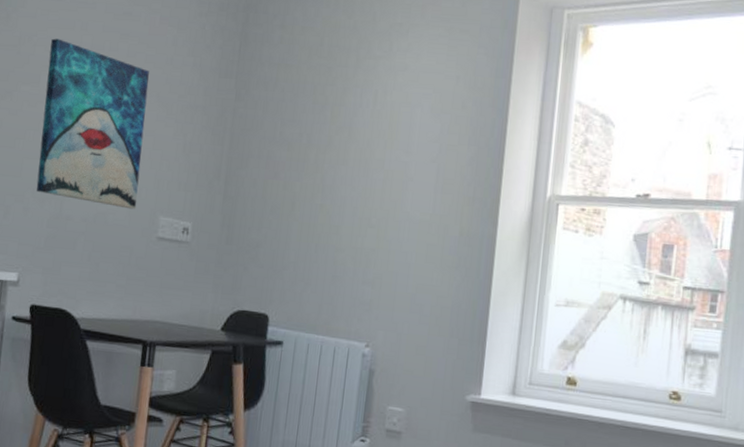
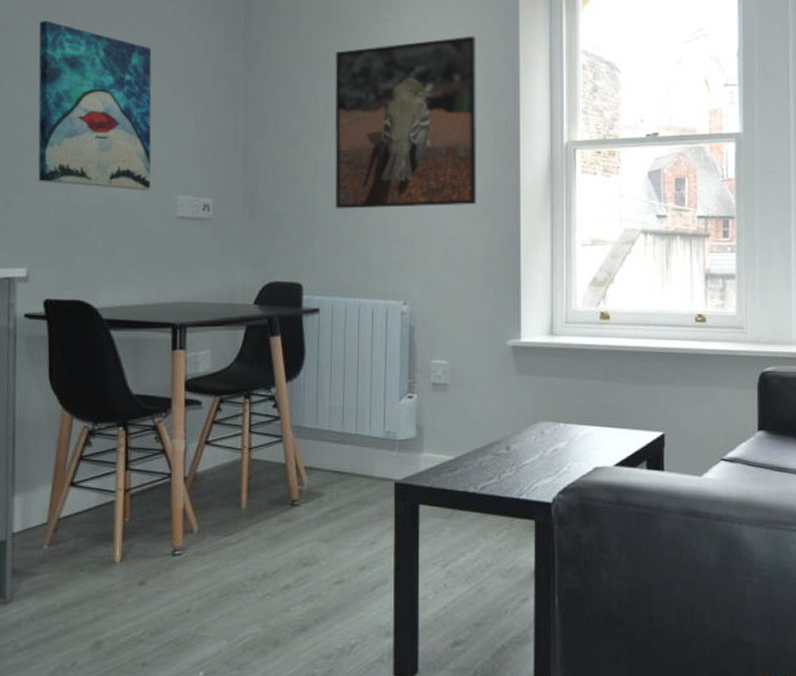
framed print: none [308,78,467,253] -> present [334,36,476,209]

